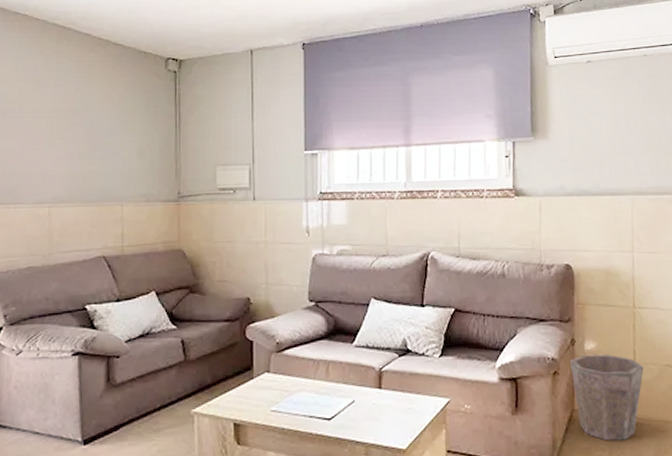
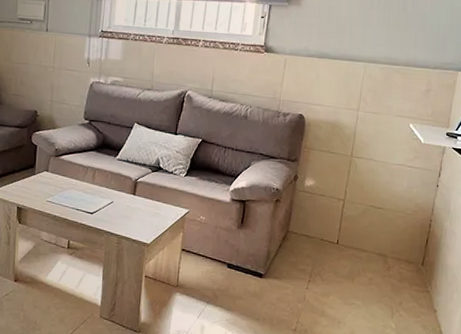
waste bin: present [569,354,644,441] -> none [290,188,351,260]

